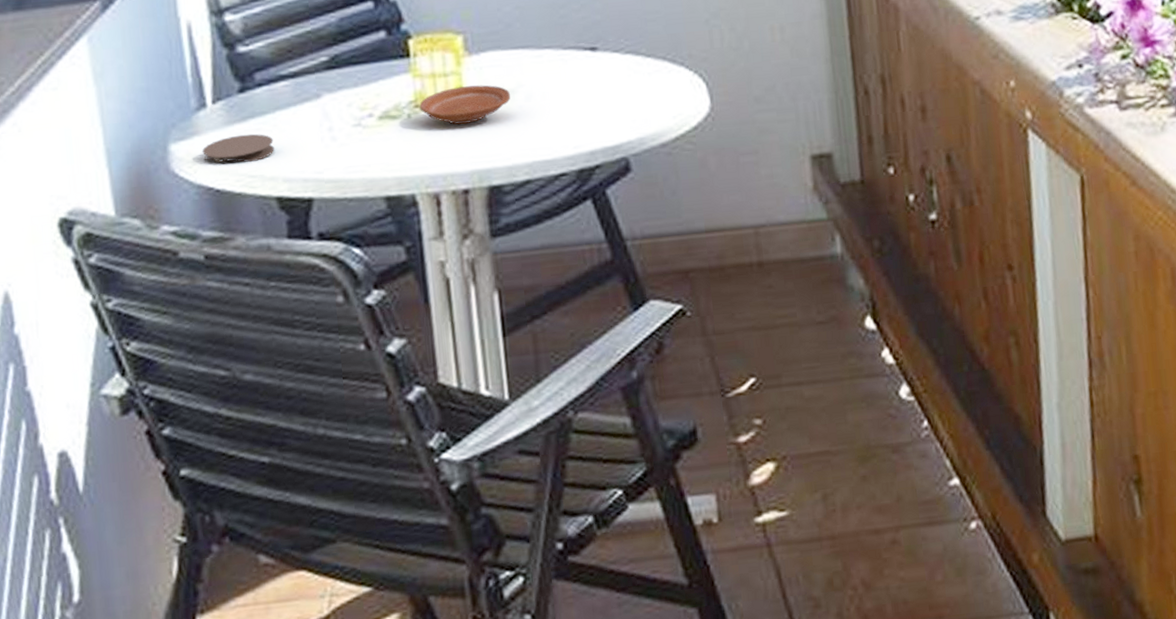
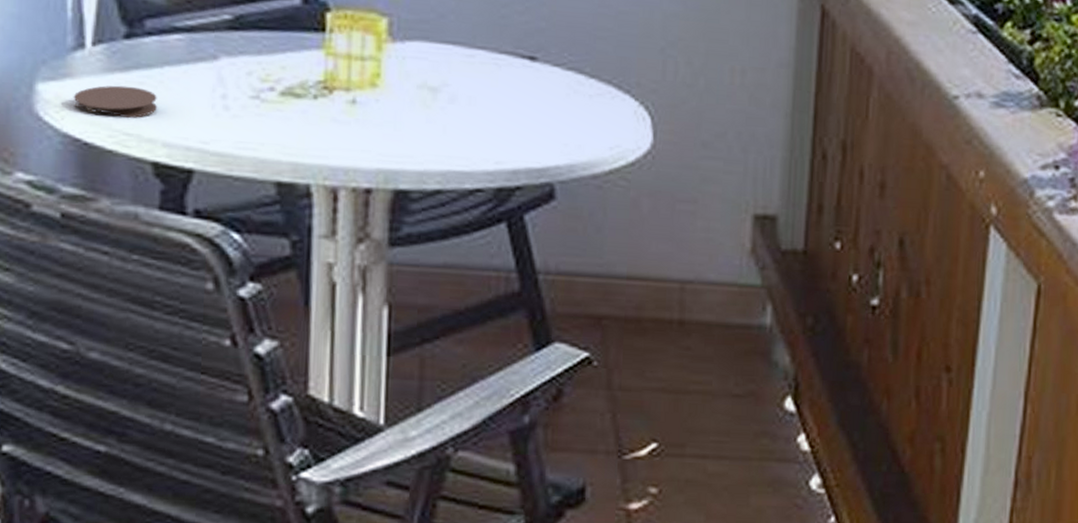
plate: present [419,85,510,125] -> none [328,74,432,117]

